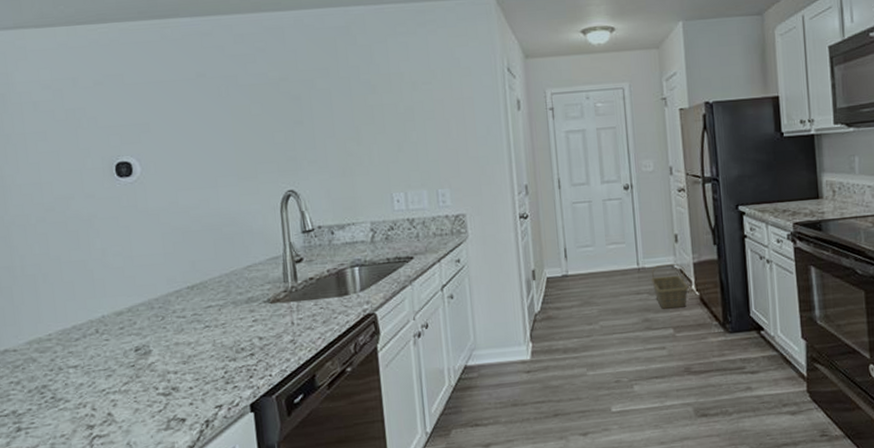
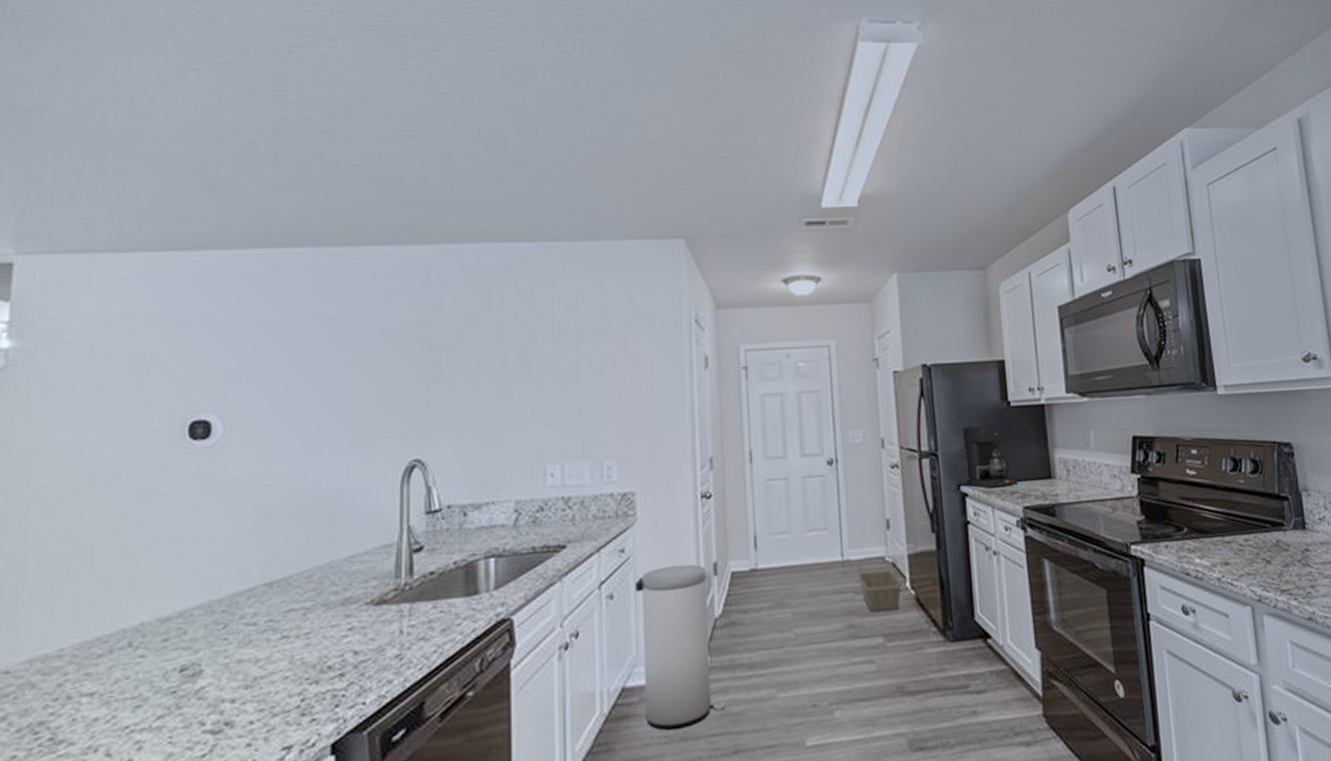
pedal bin: none [470,271,547,398] -> present [636,564,726,731]
coffee maker: none [740,153,790,208] -> present [962,424,1018,488]

